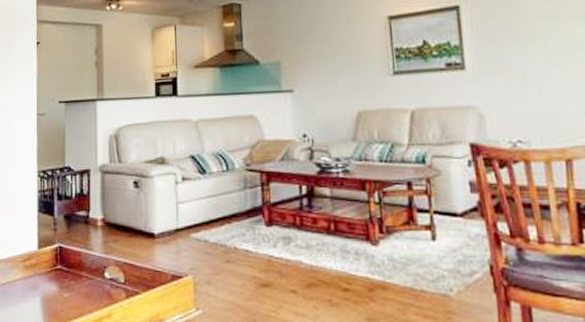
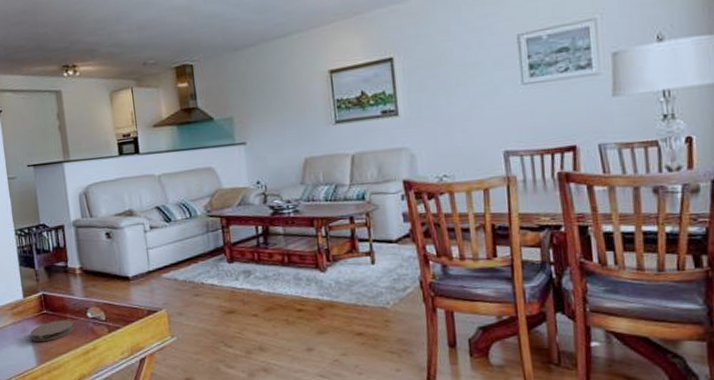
coaster: none [41,279,88,303] -> present [30,320,74,342]

